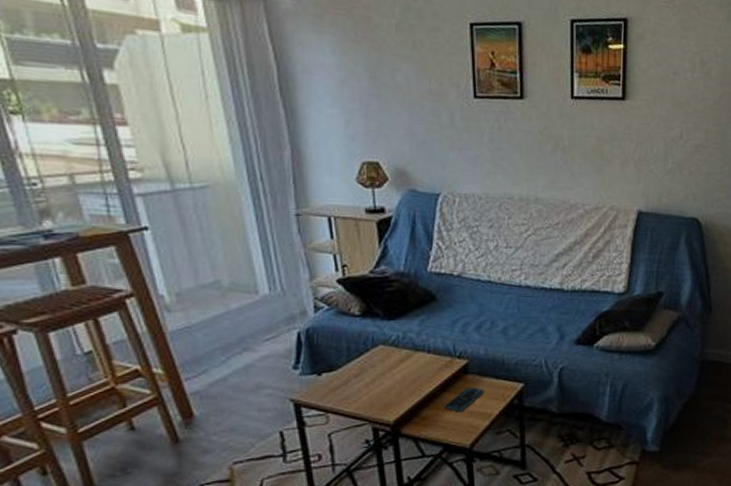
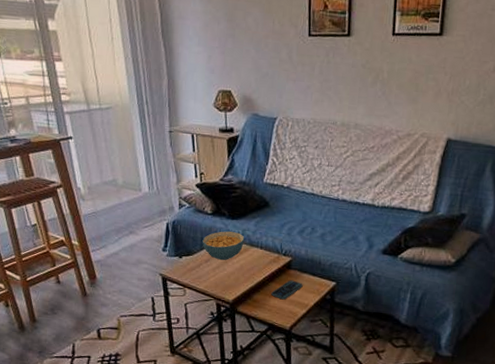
cereal bowl: none [349,334,406,373] -> present [202,231,245,261]

